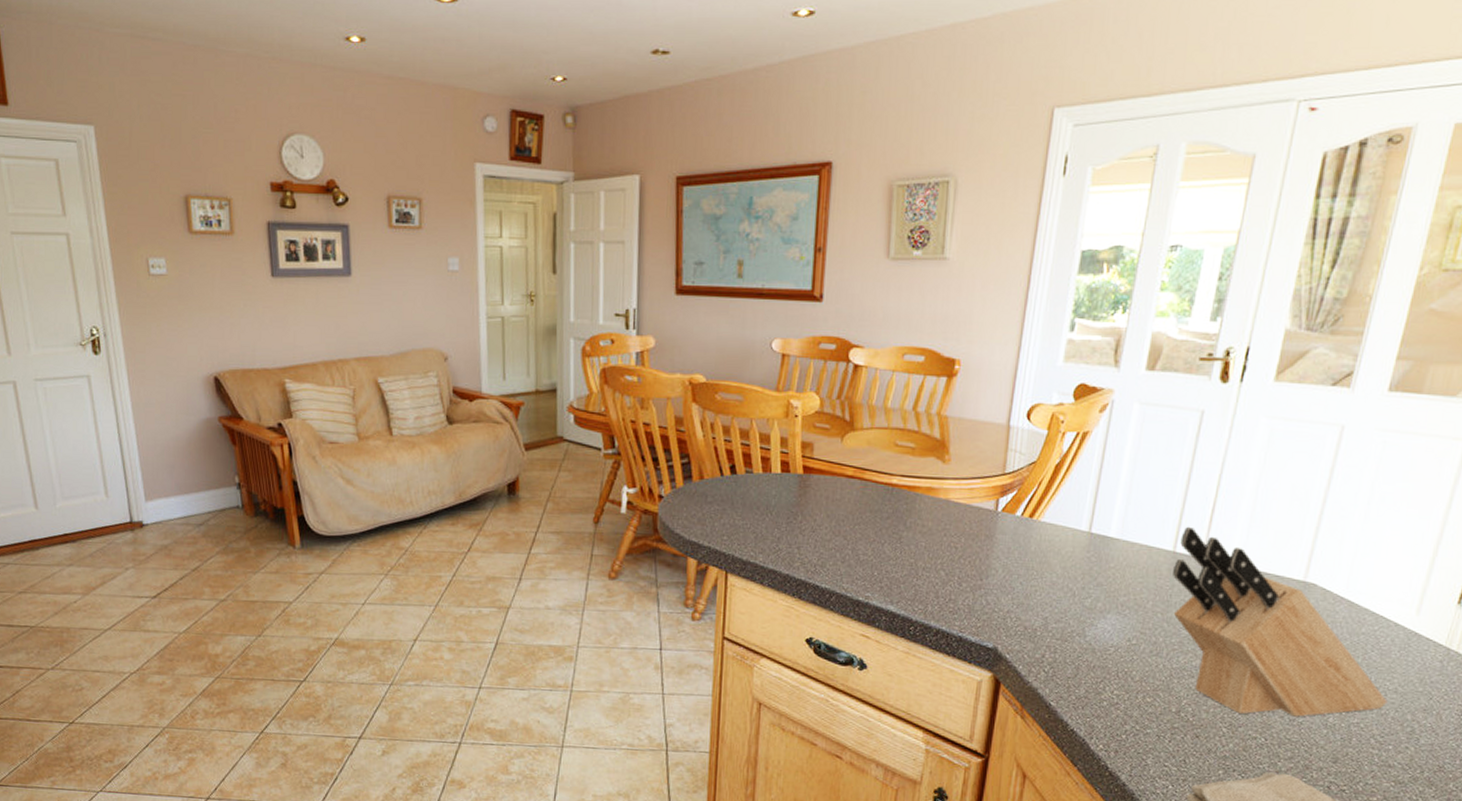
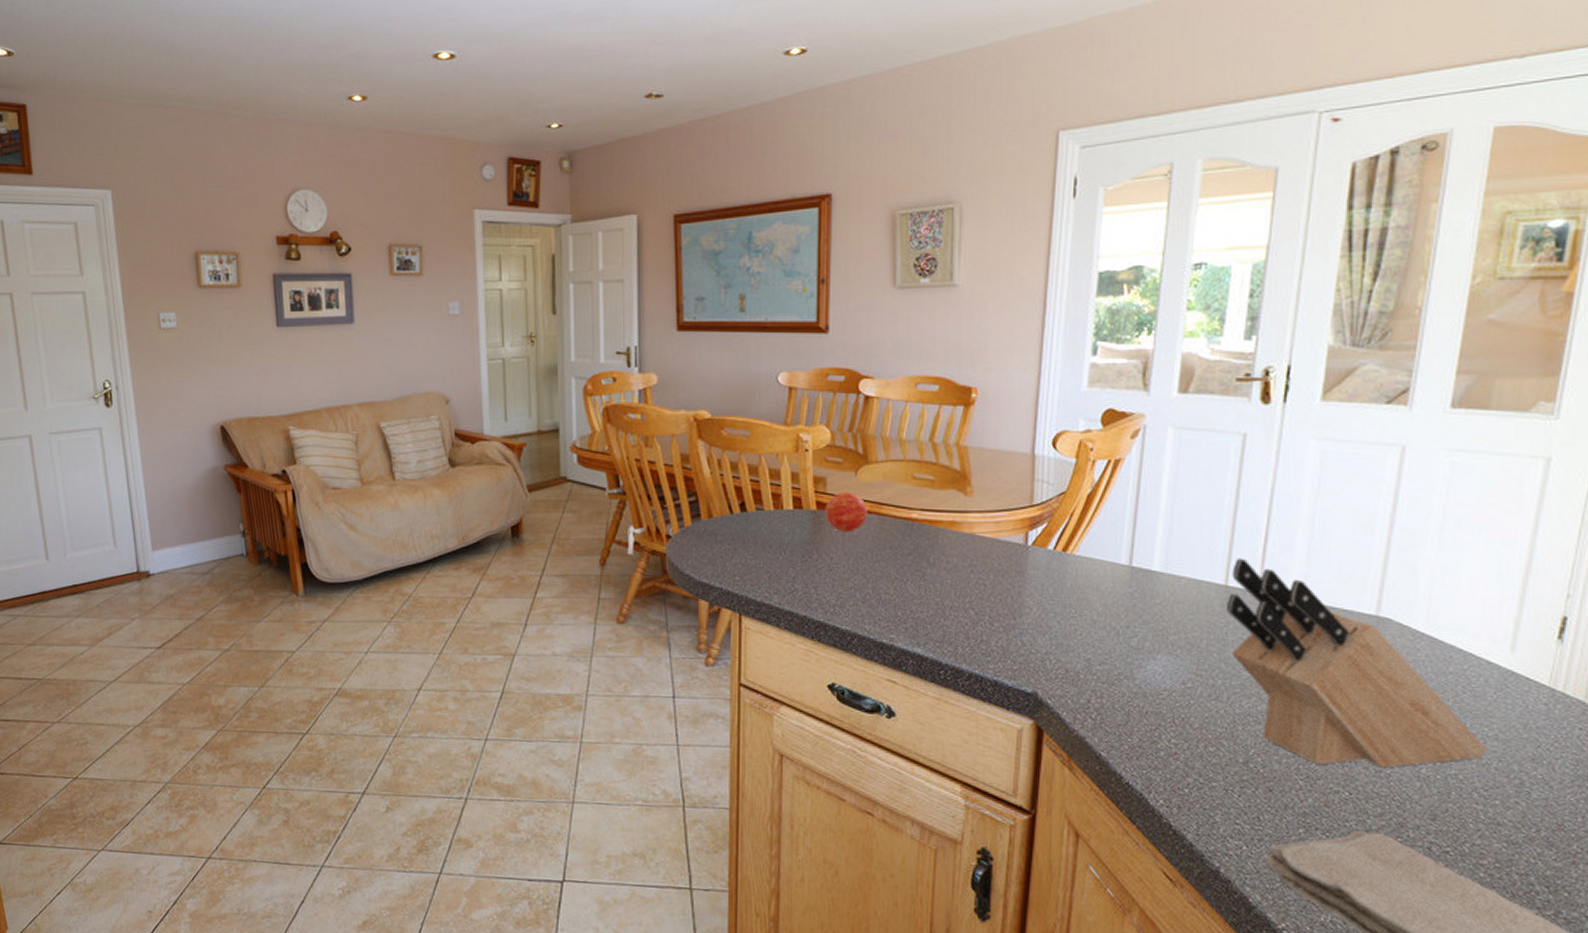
apple: none [810,457,852,496] -> present [825,492,868,533]

